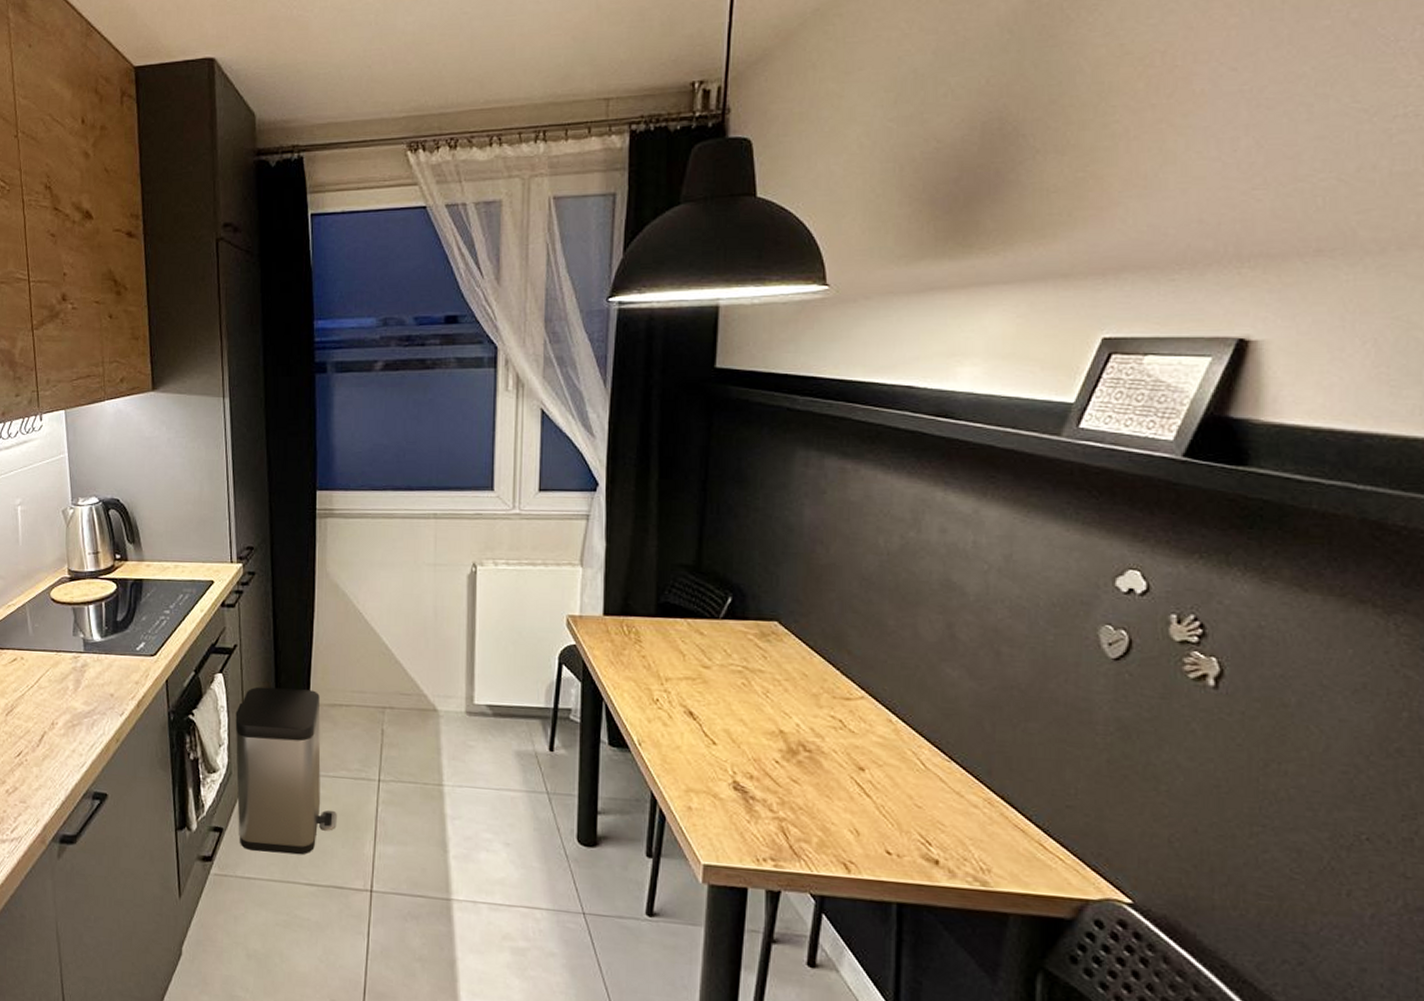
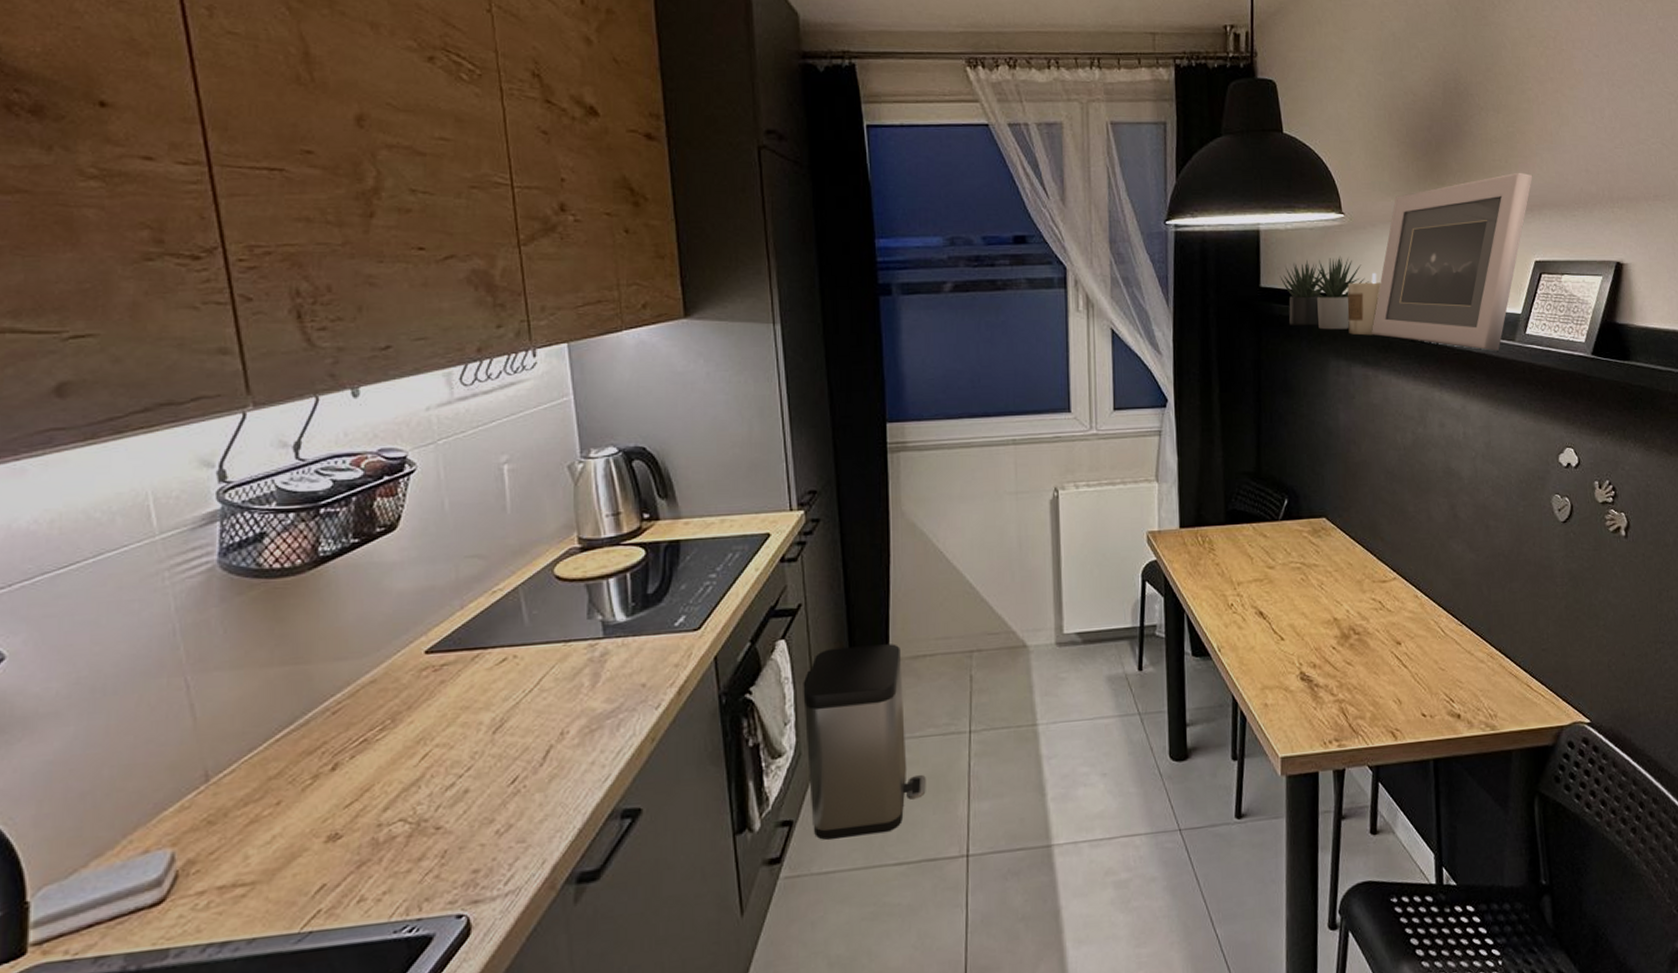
succulent plant: none [740,333,858,418] -> present [1280,255,1370,331]
candle: none [824,352,873,424] -> present [1347,272,1381,336]
picture frame: none [853,227,1110,447] -> present [1371,172,1533,351]

